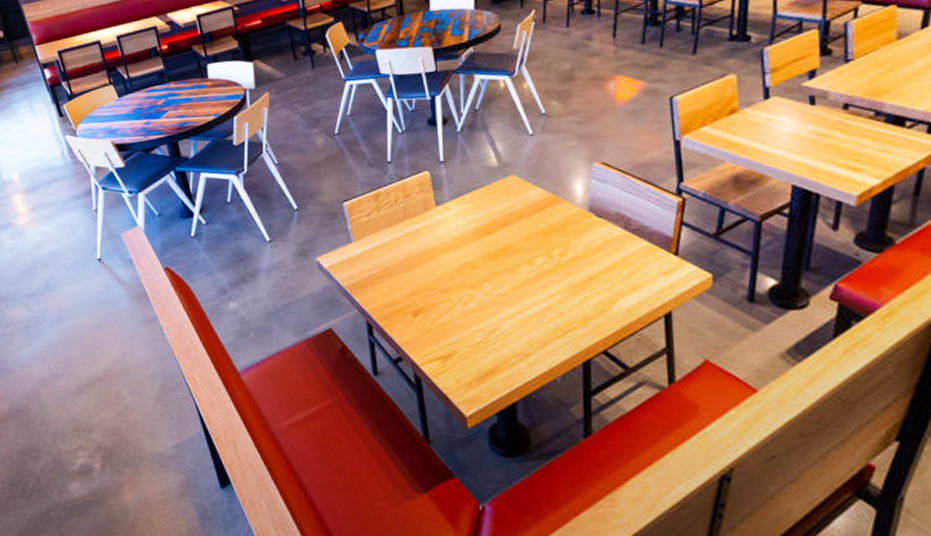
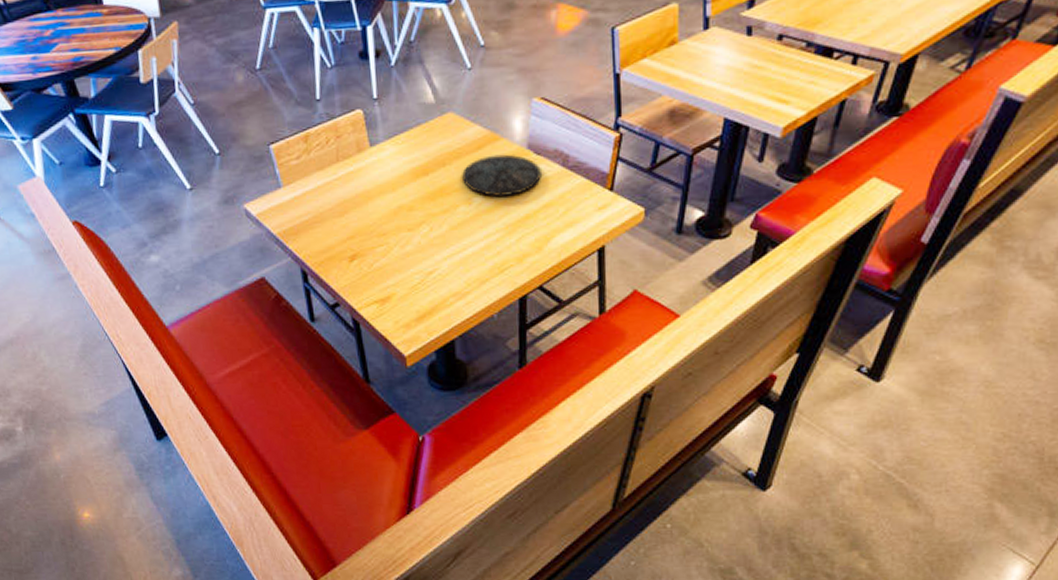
plate: none [524,216,604,257] -> present [462,154,541,197]

